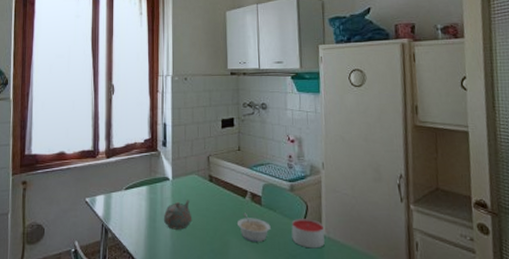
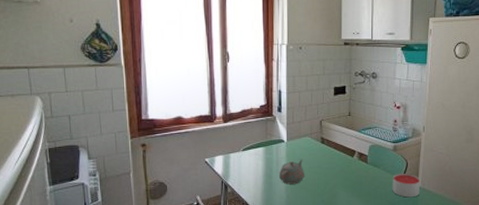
legume: present [236,212,271,242] -> none [345,169,374,193]

